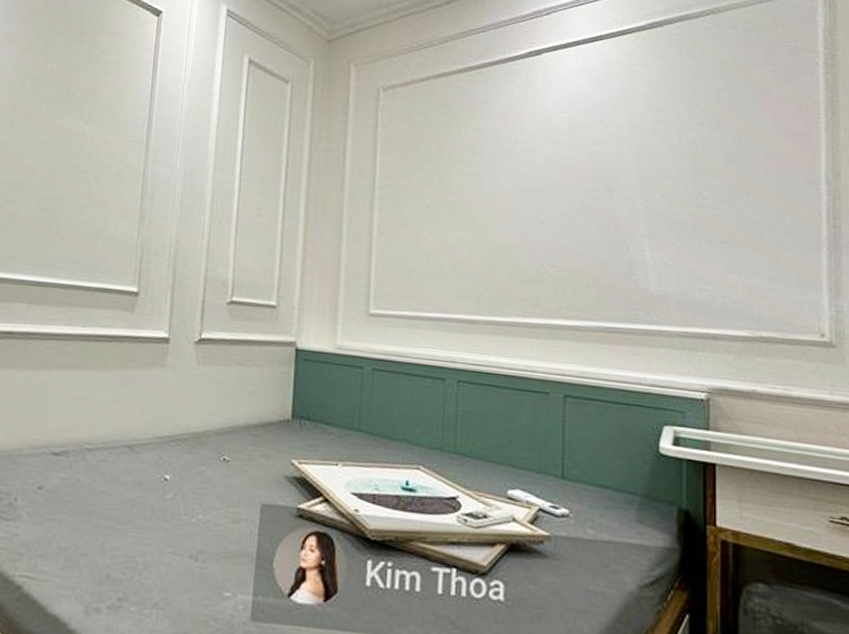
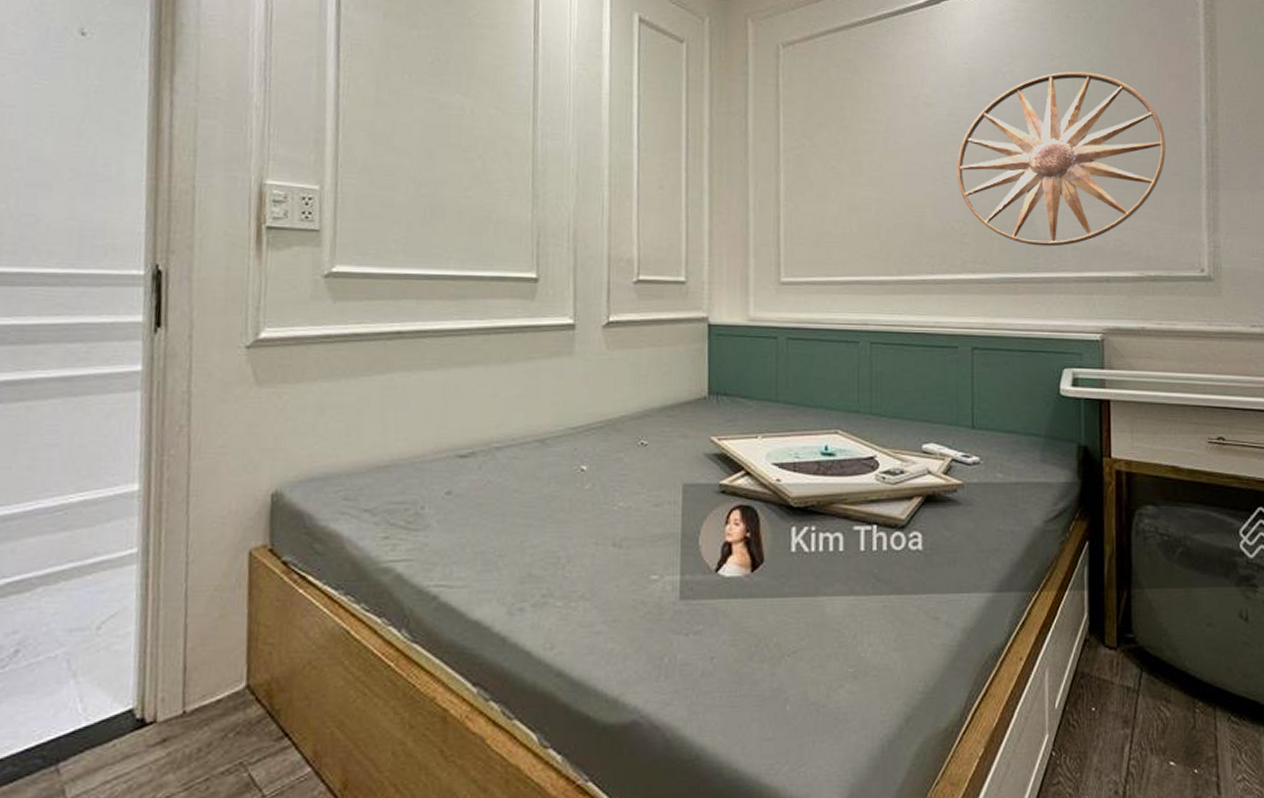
wall art: none [553,124,781,299] -> present [956,71,1166,247]

